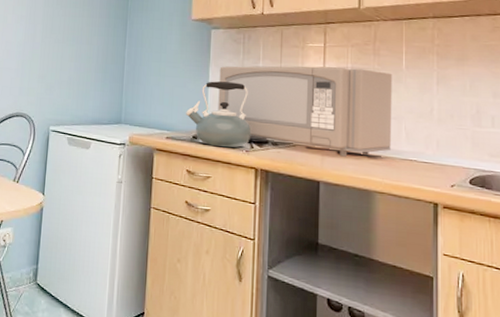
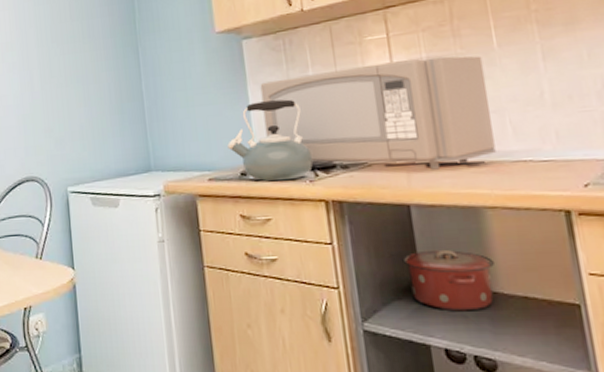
casserole: none [307,219,376,272] -> present [402,249,496,312]

